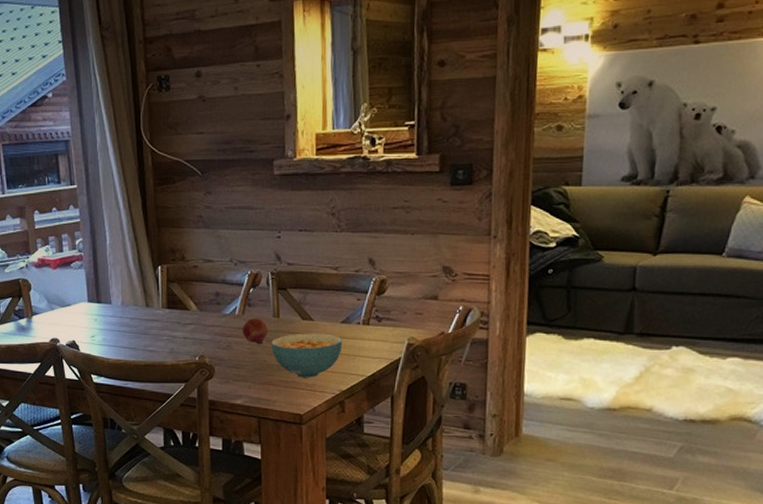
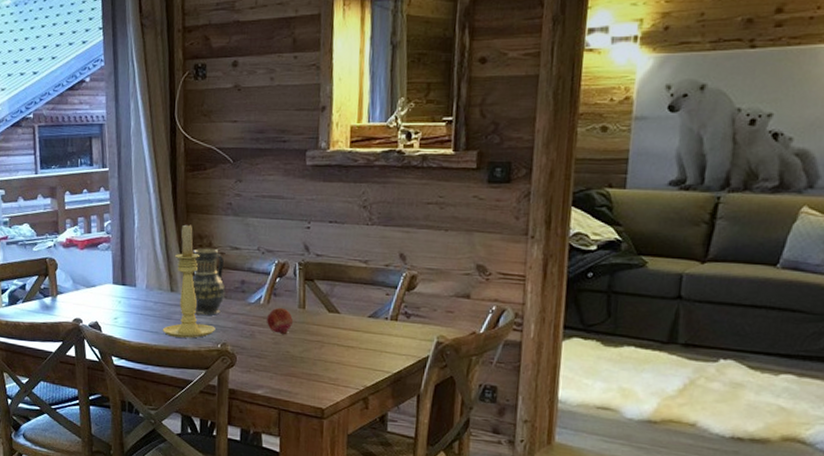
candle holder: none [140,238,193,353] -> present [162,223,216,338]
vase: none [167,262,201,330] -> present [193,248,226,316]
cereal bowl: present [271,333,343,378] -> none [295,325,370,372]

